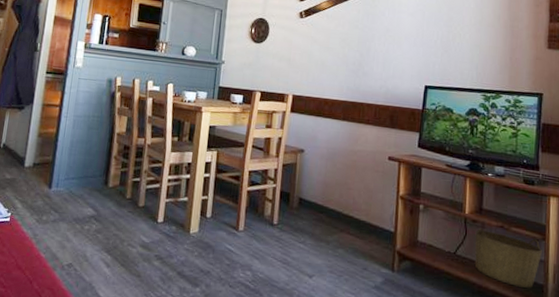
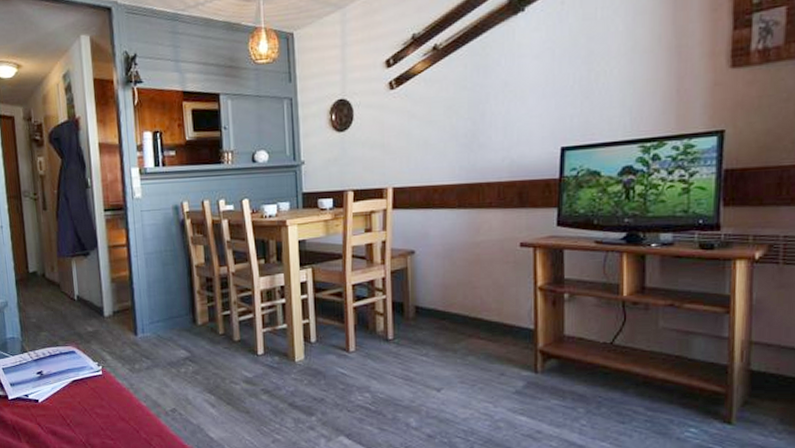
basket: present [474,228,543,288] -> none [637,310,727,371]

